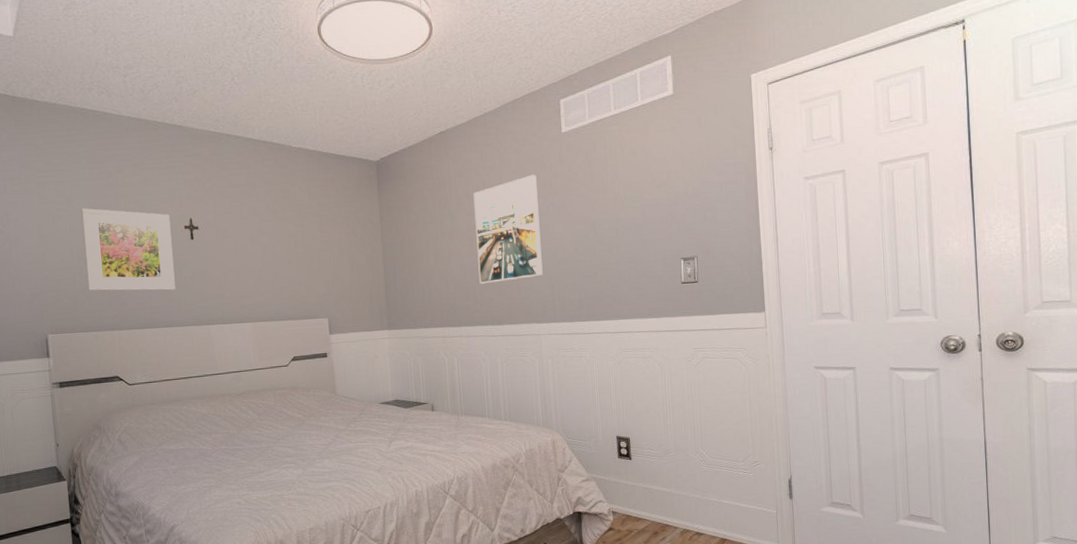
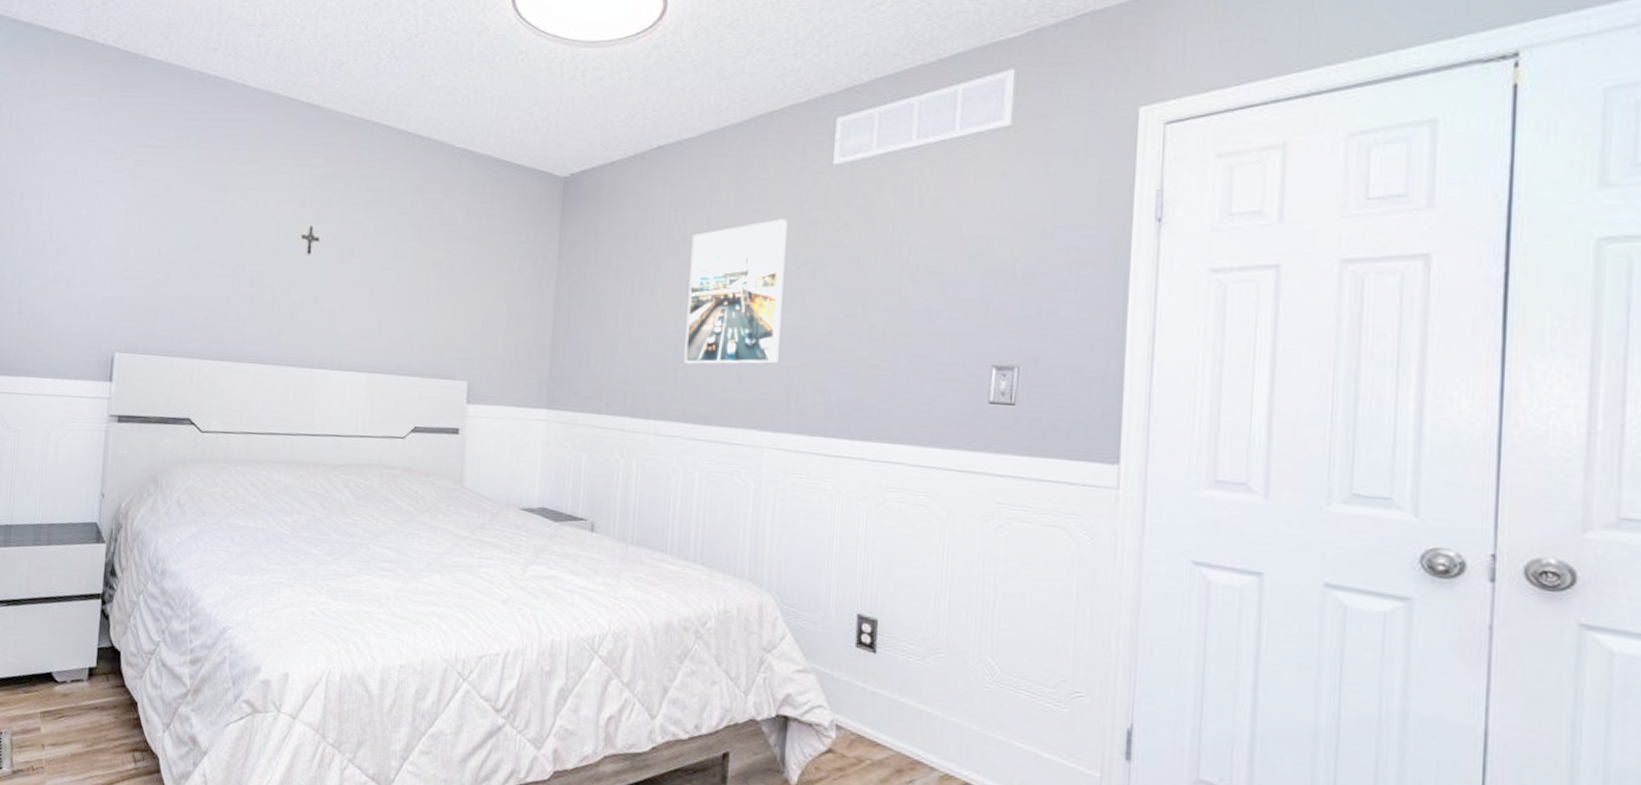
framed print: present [81,208,176,291] -> none [171,198,286,317]

